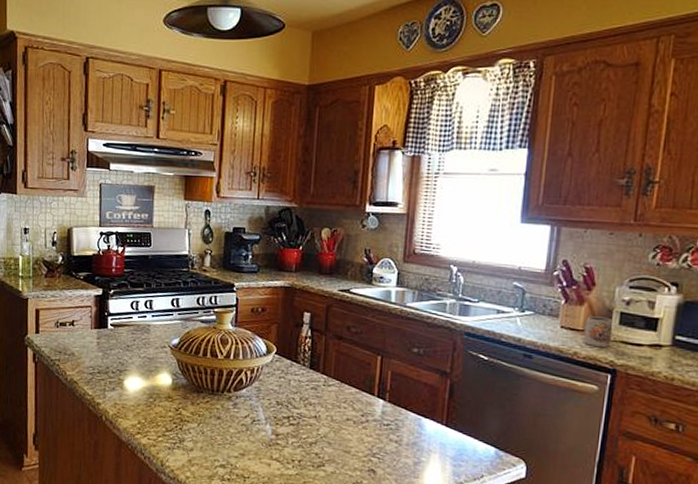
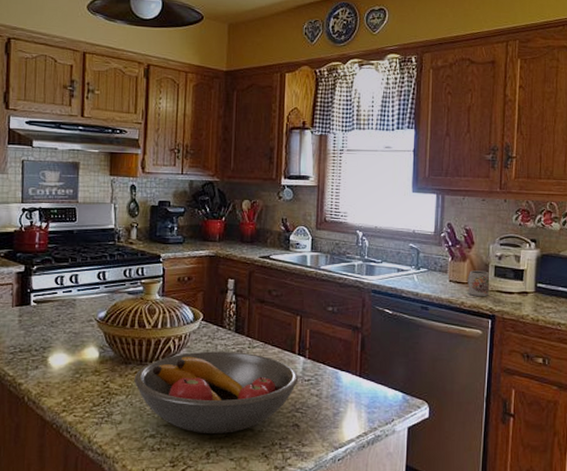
fruit bowl: none [205,385,377,471] -> present [134,351,299,433]

